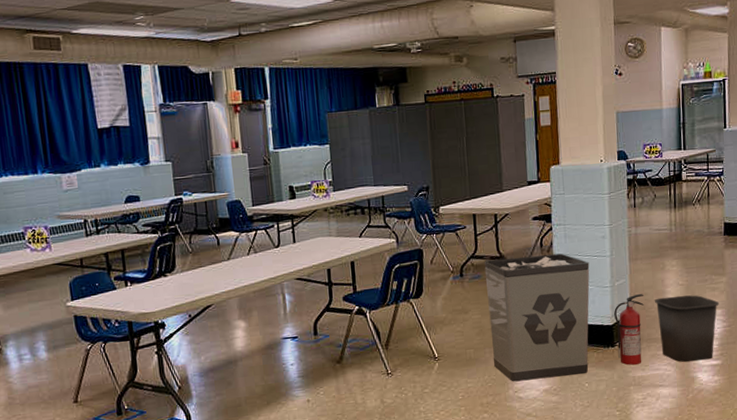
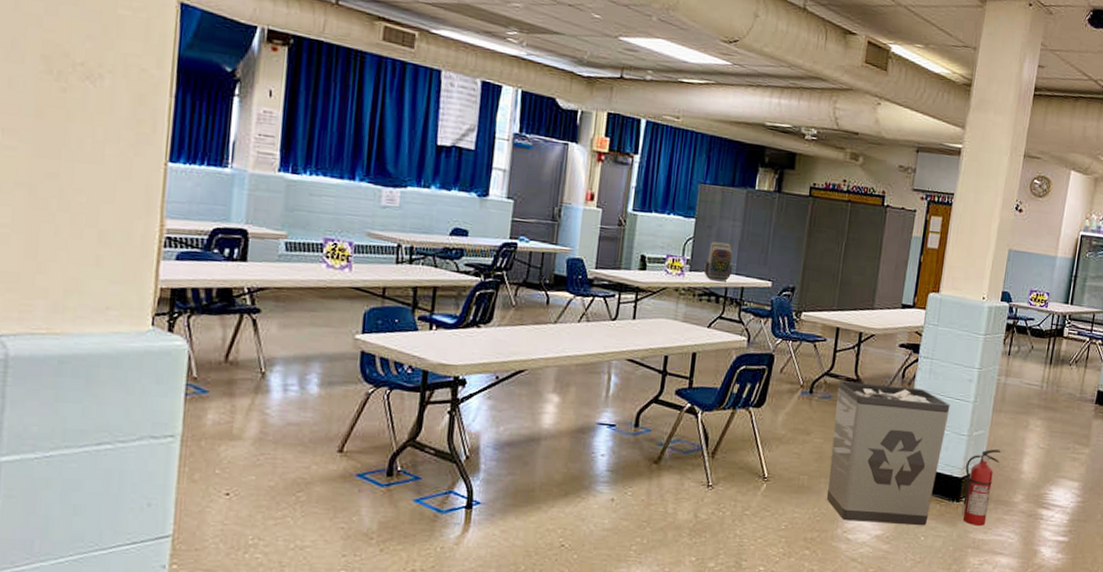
backpack: none [345,160,371,195] -> present [704,241,733,282]
waste bin: present [654,295,719,362] -> none [1008,457,1078,535]

